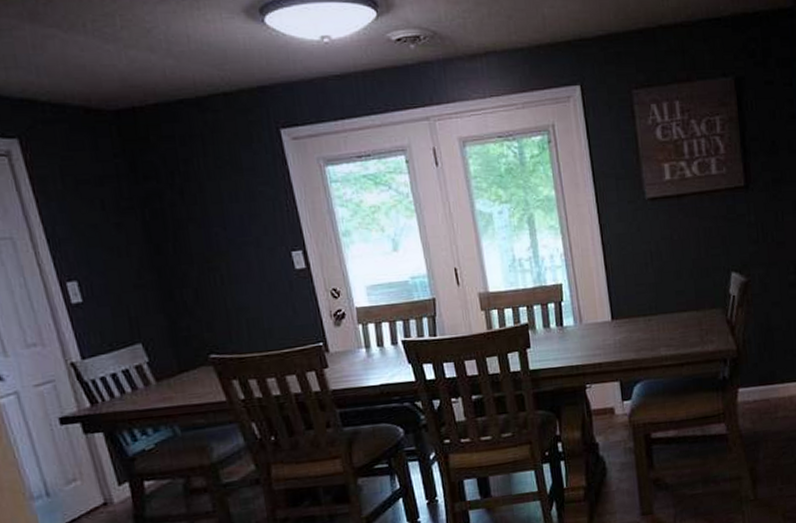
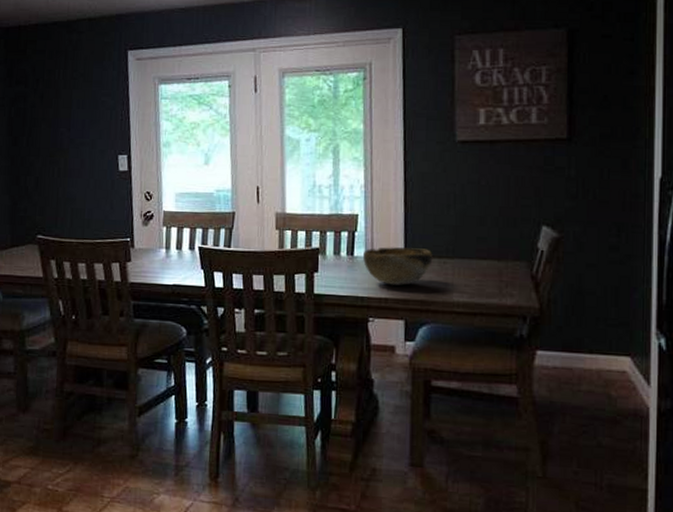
decorative bowl: none [572,309,638,350] -> present [363,247,433,286]

